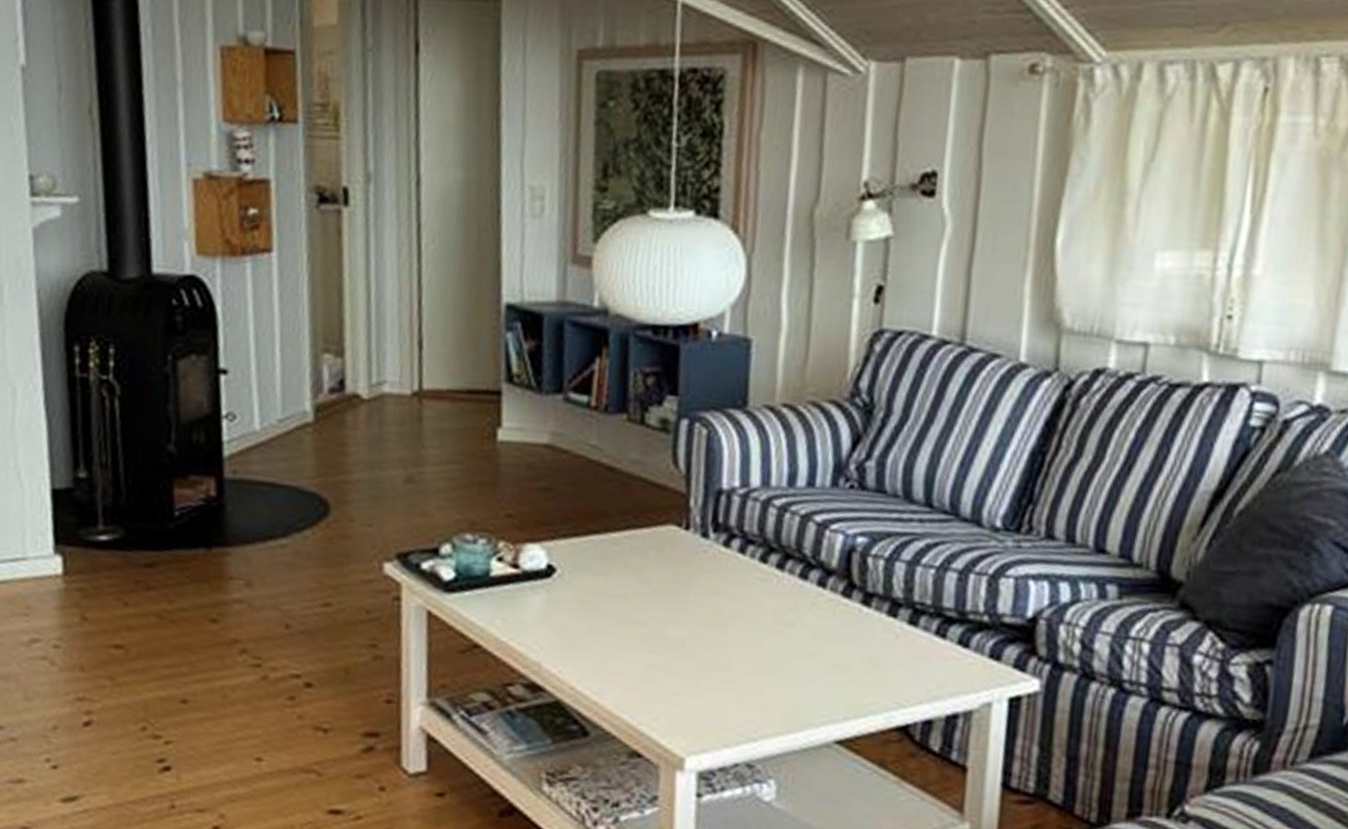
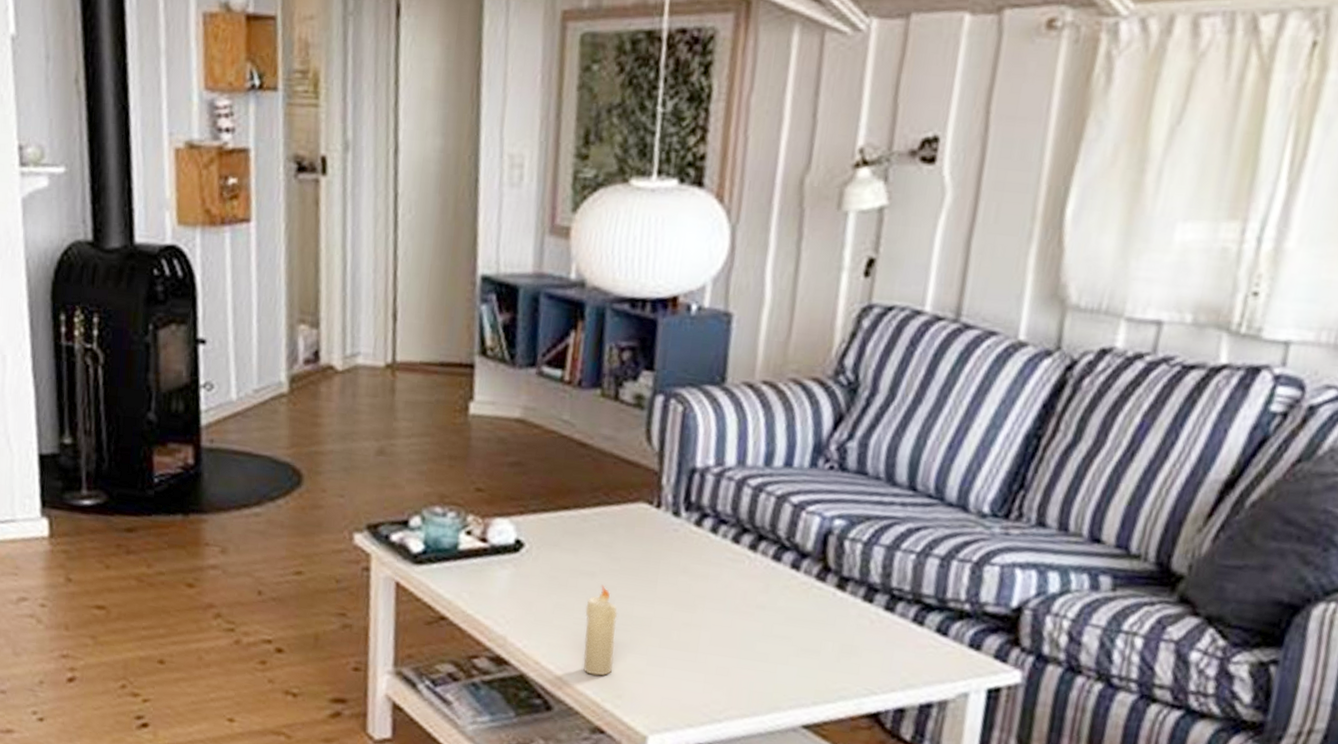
candle: none [618,607,652,700] -> present [583,584,618,677]

